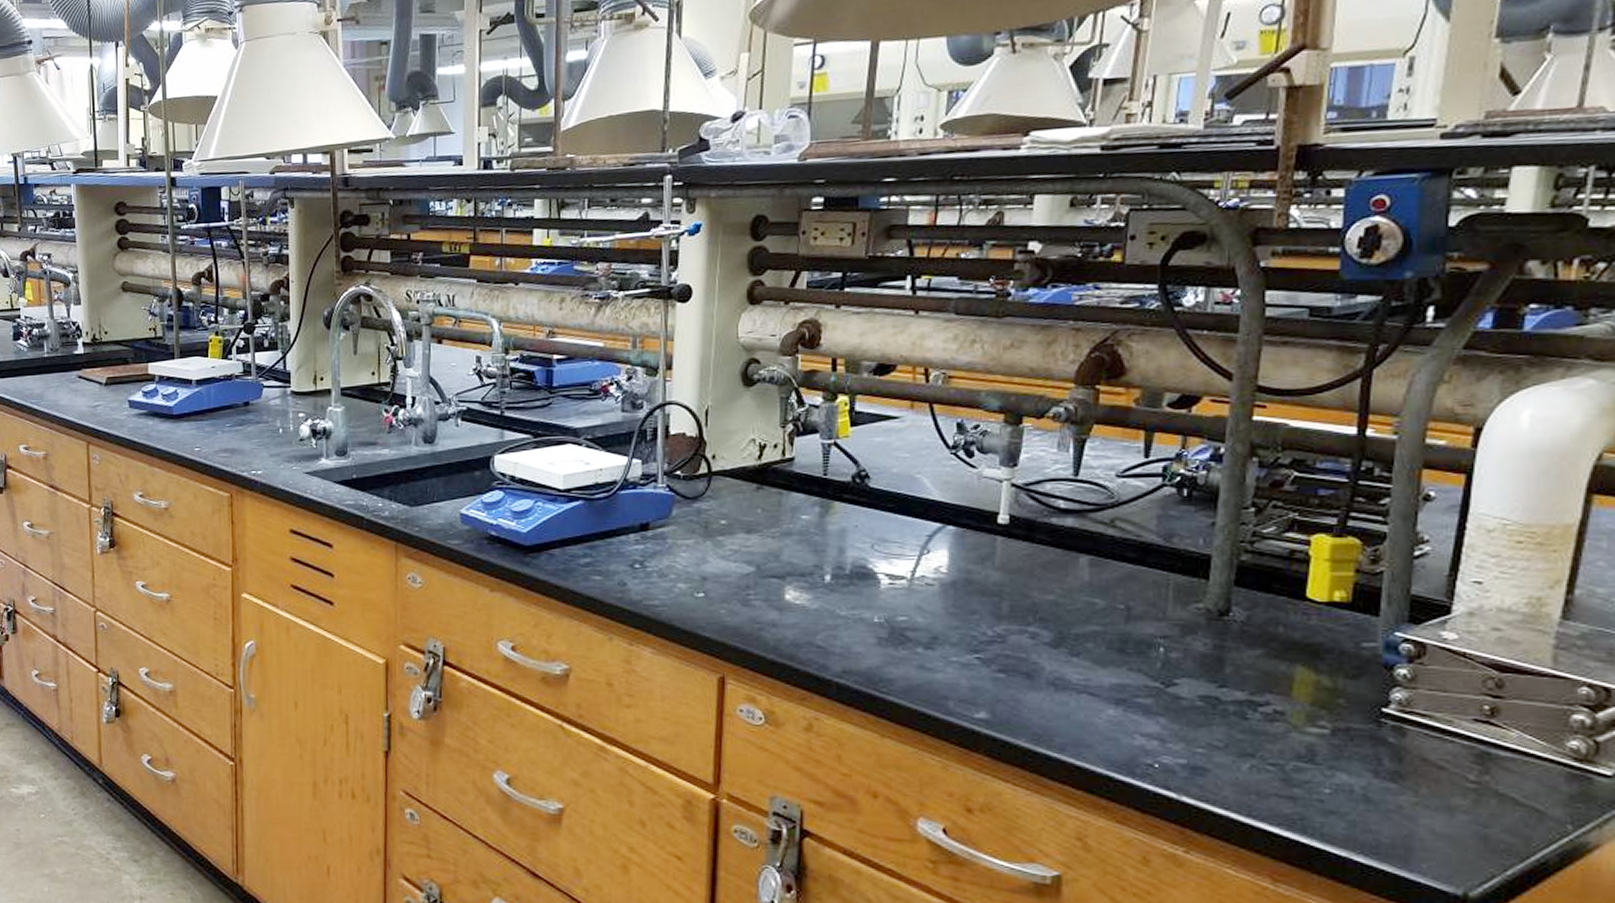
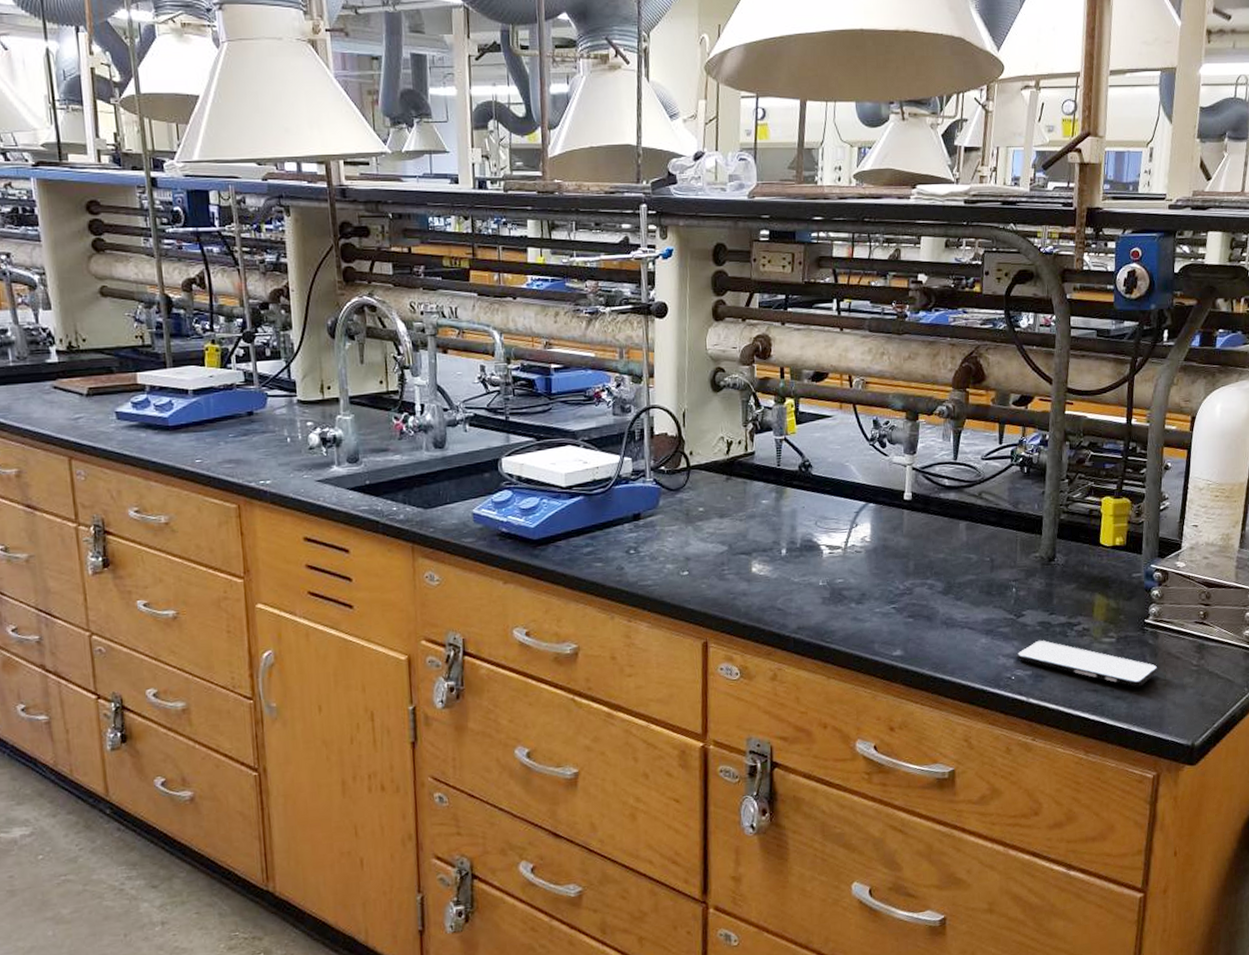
smartphone: none [1161,719,1406,801] -> present [1015,640,1159,688]

